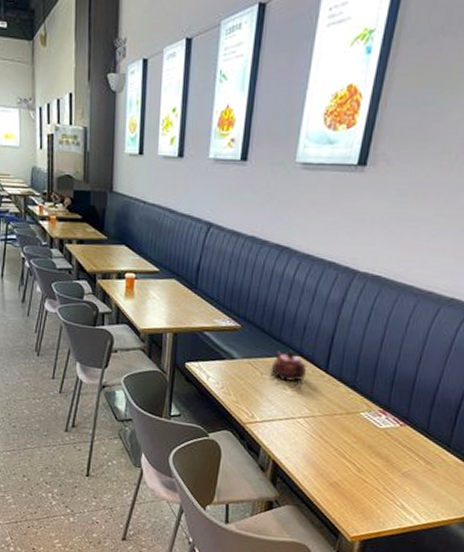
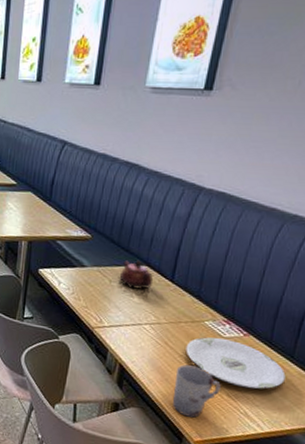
cup: none [328,458,377,513] -> present [173,364,221,418]
plate: none [341,428,442,481] -> present [186,337,286,389]

